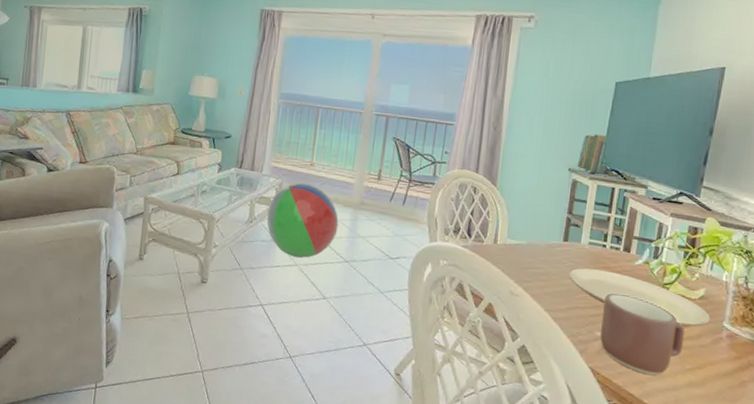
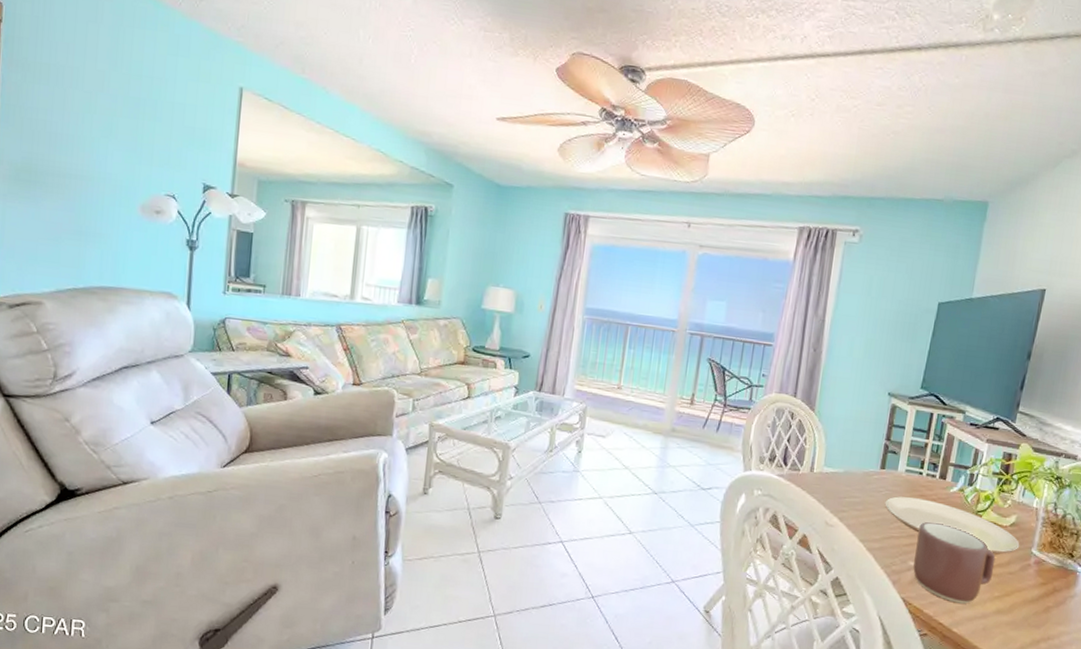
beach ball: present [266,182,339,258] -> none [568,407,648,490]
books: present [578,134,638,181] -> none [898,357,956,406]

